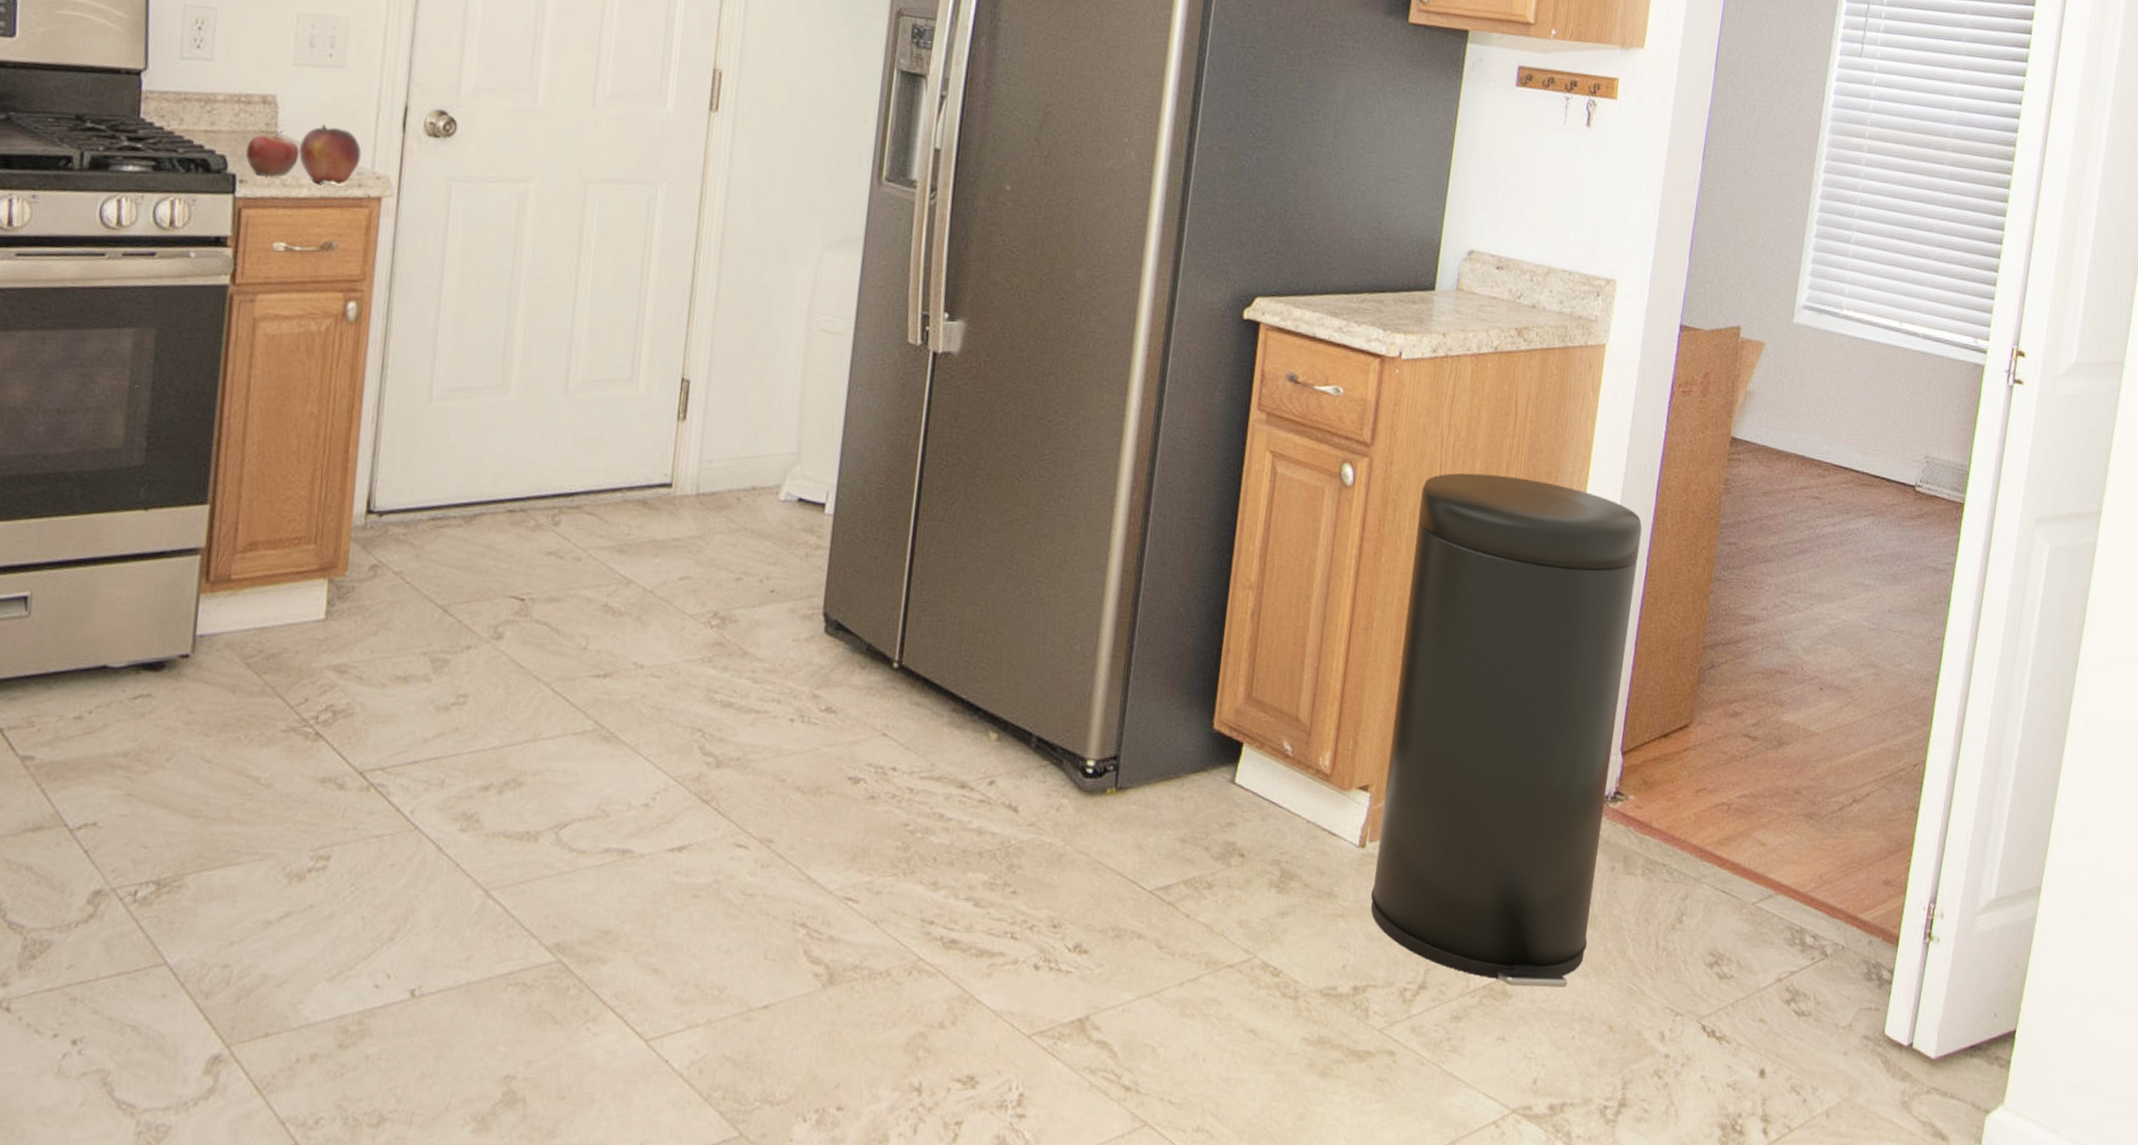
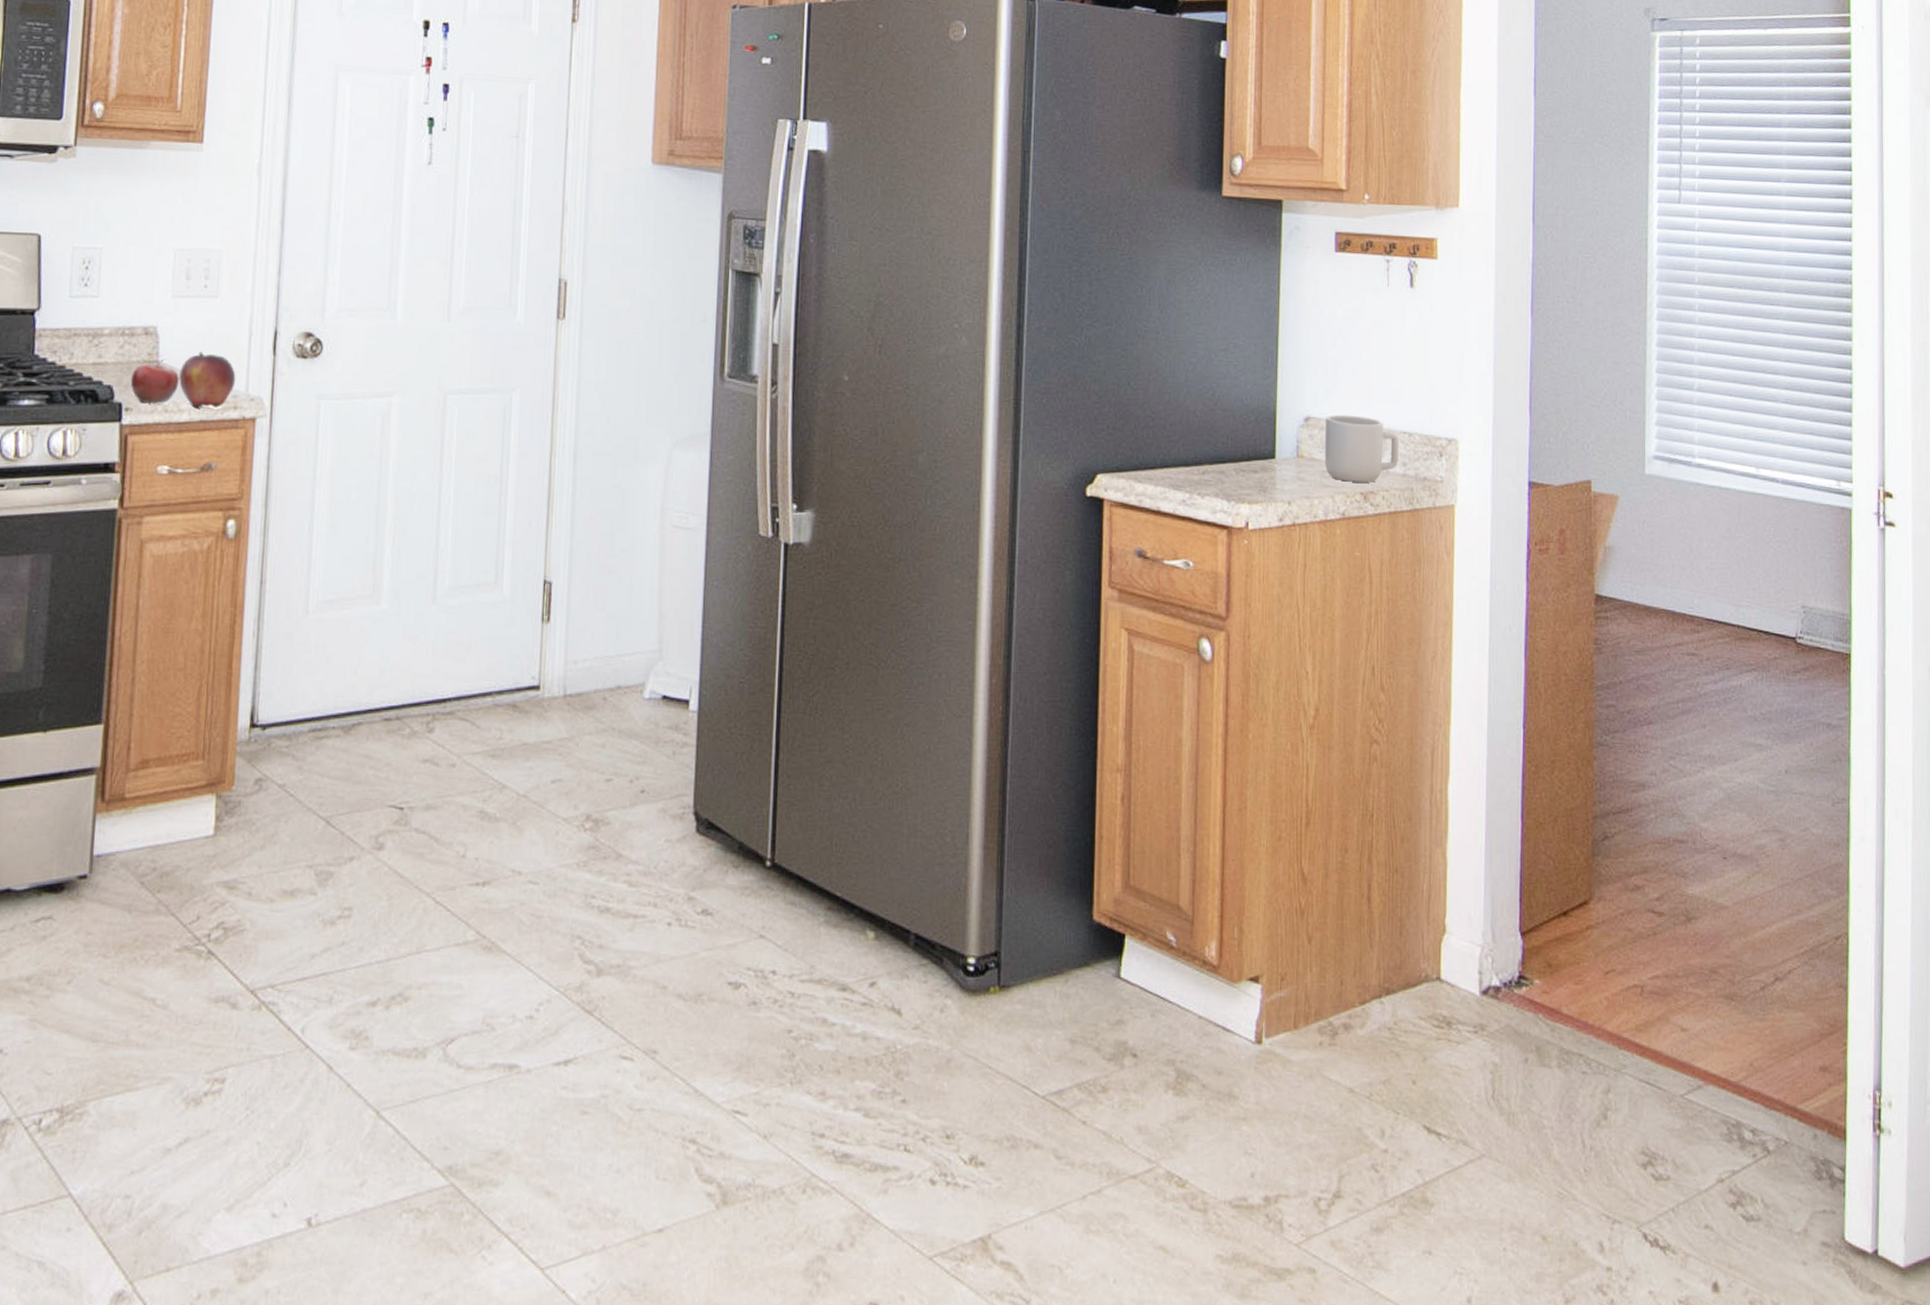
pedal bin: present [1370,473,1642,987] -> none [1272,643,1514,1194]
mug: none [1483,249,1559,319] -> present [1324,414,1399,483]

